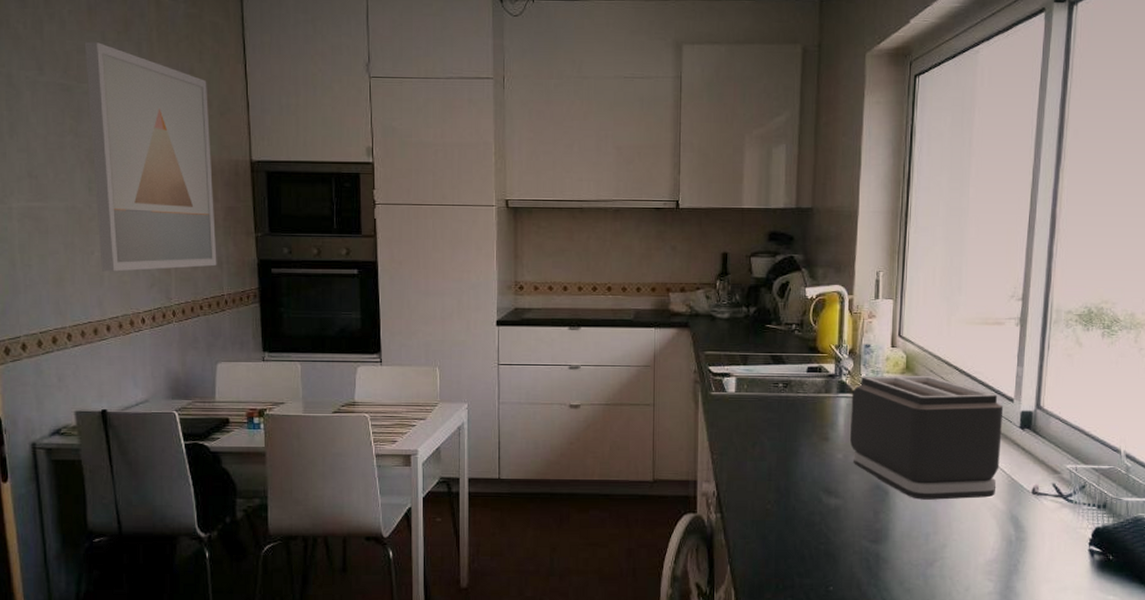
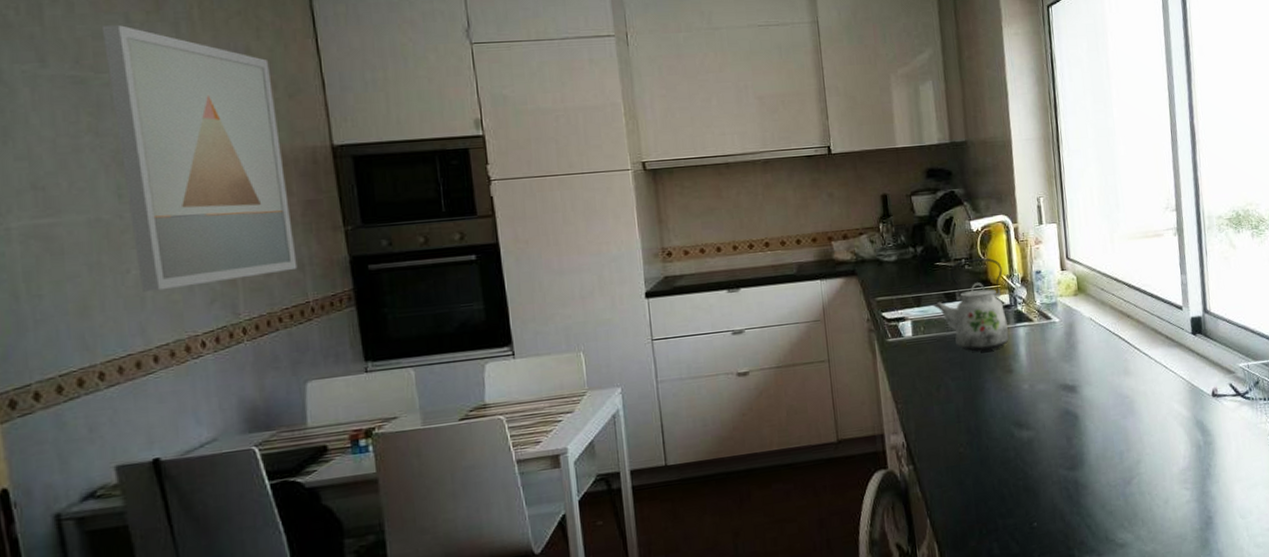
kettle: none [759,325,832,416] -> present [933,258,1010,352]
toaster: present [849,375,1004,500] -> none [1029,293,1179,419]

